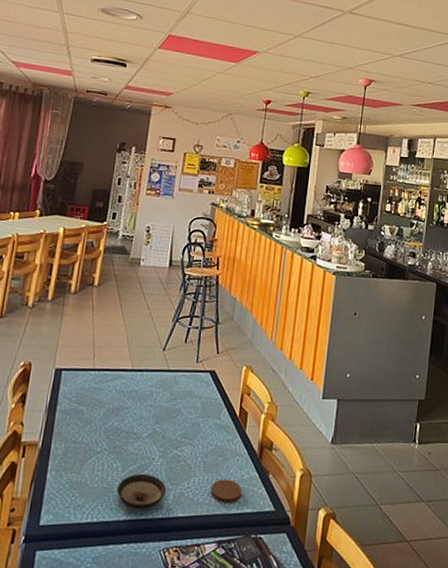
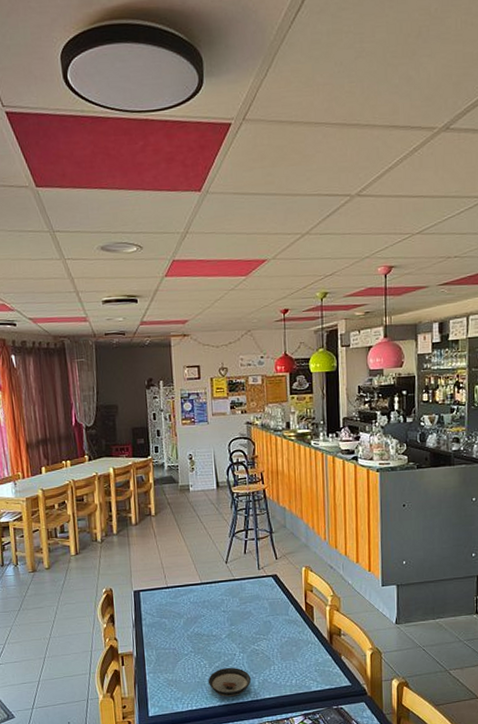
coaster: present [211,479,242,505] -> none [290,664,319,685]

